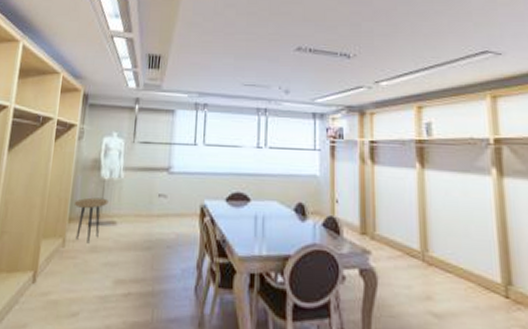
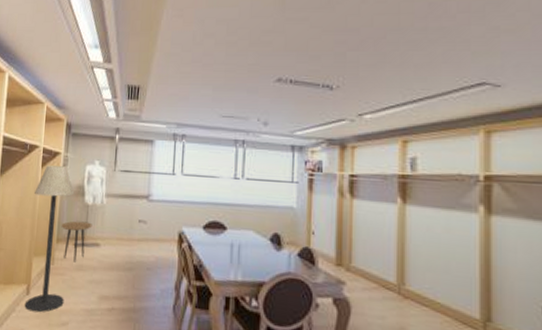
floor lamp: none [29,138,89,303] -> present [24,165,74,313]

